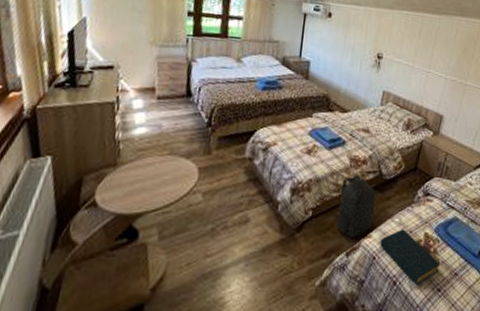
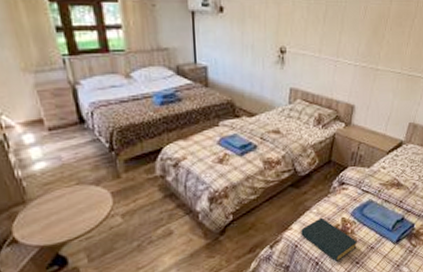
backpack: present [334,174,376,239] -> none [254,175,293,234]

